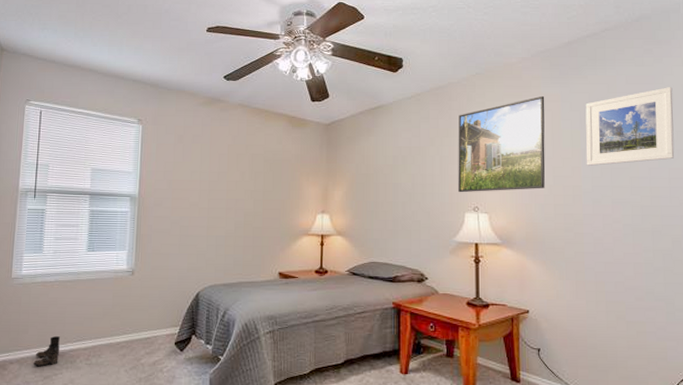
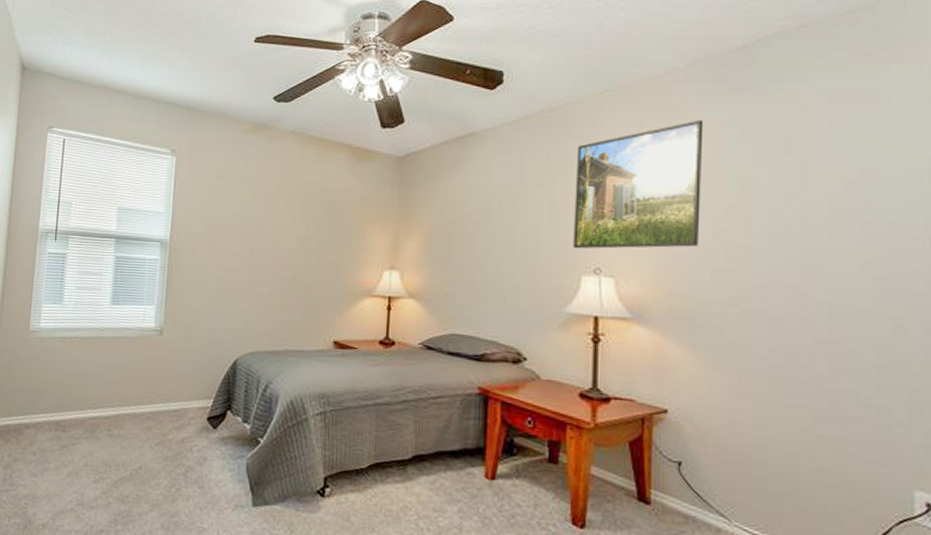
boots: present [33,336,60,367] -> none [50,400,79,435]
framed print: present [585,87,675,166] -> none [762,107,905,217]

